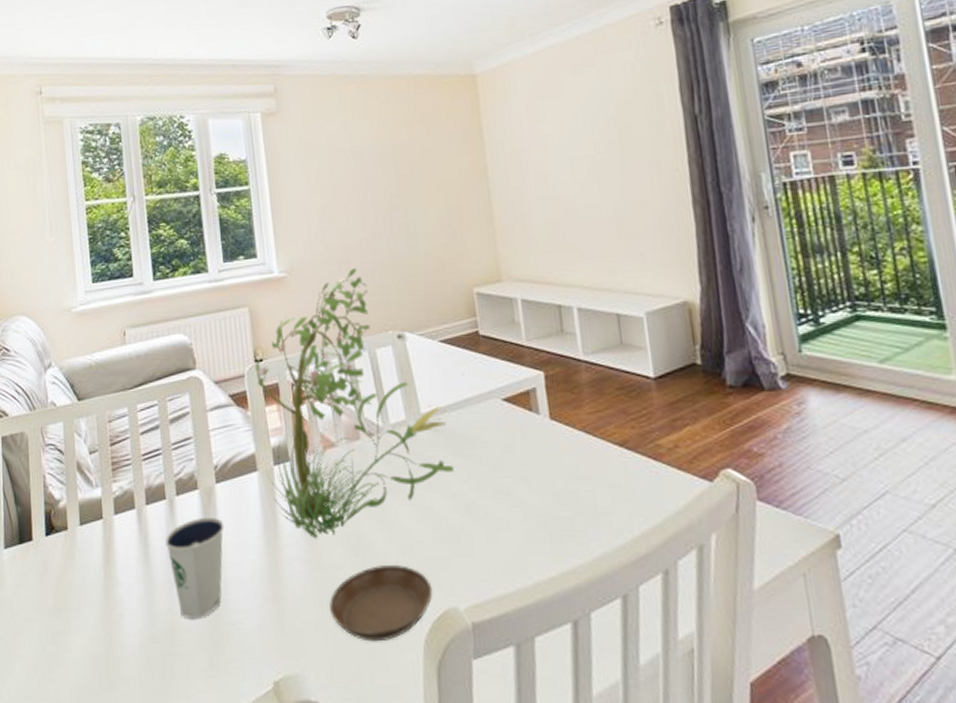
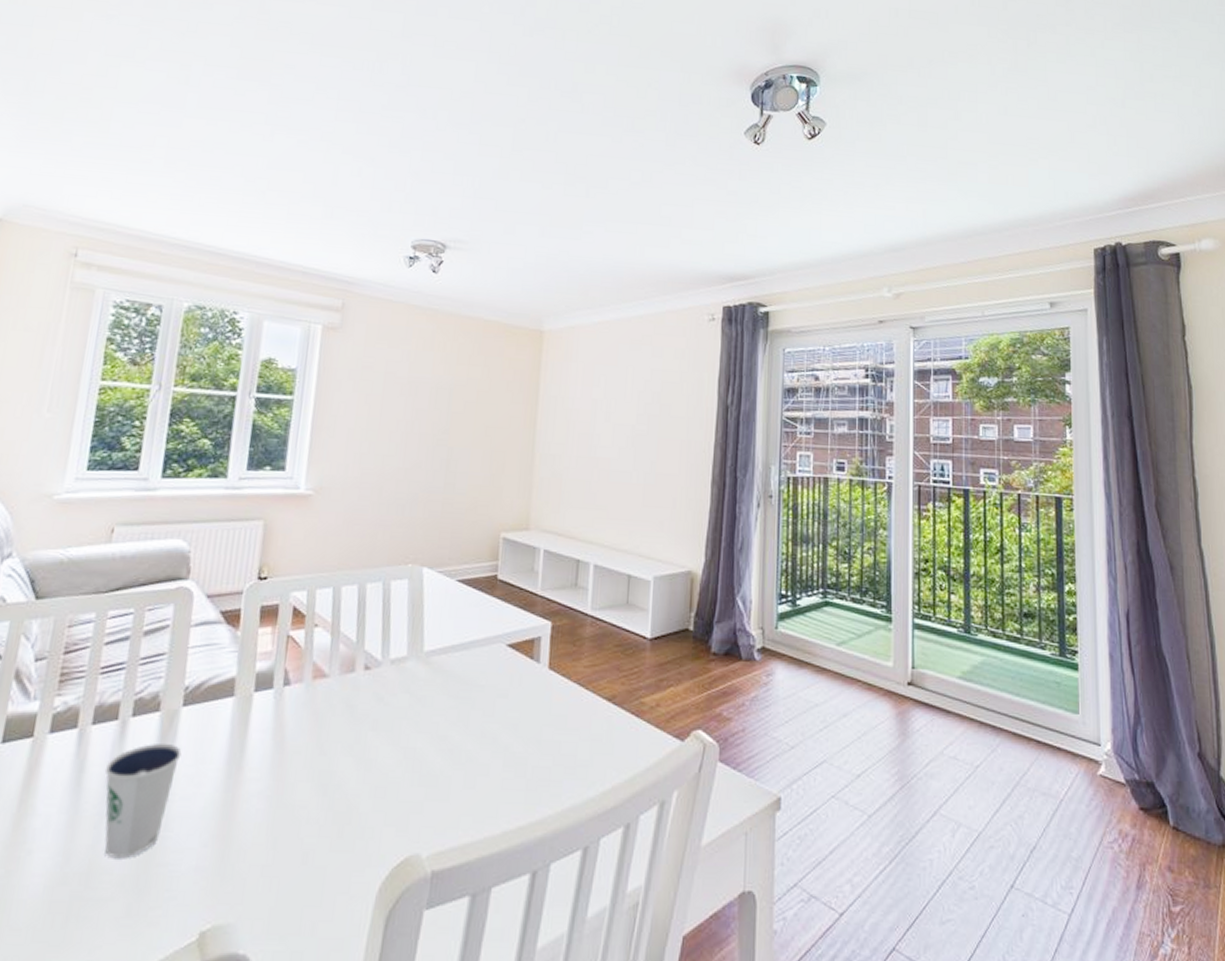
plant: present [255,268,454,539] -> none [245,496,450,775]
saucer: present [329,565,433,642] -> none [282,806,399,889]

